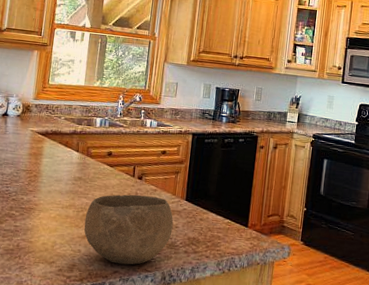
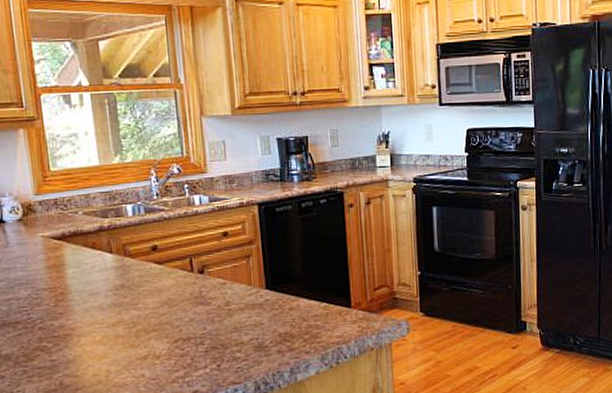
bowl: present [84,194,174,265] -> none [140,291,257,382]

